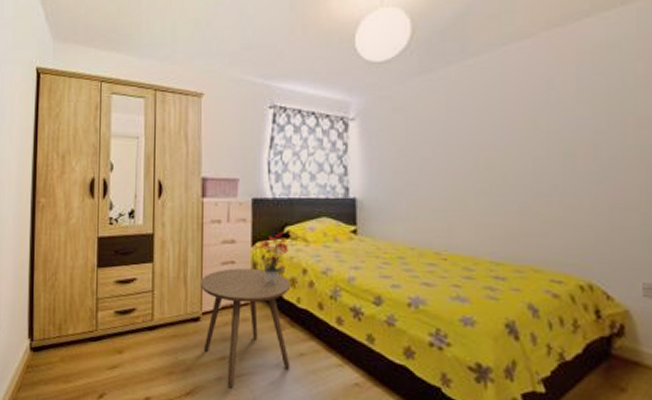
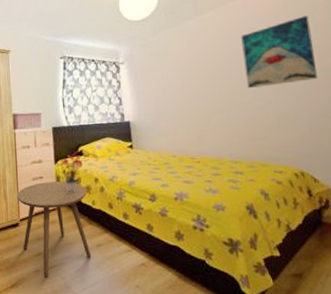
wall art: none [524,67,631,166] -> present [241,15,317,89]

